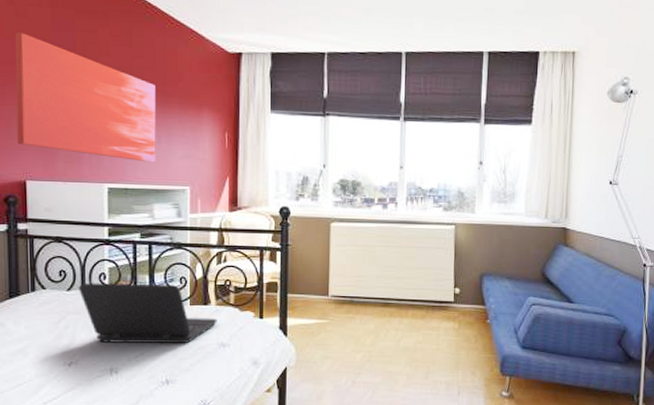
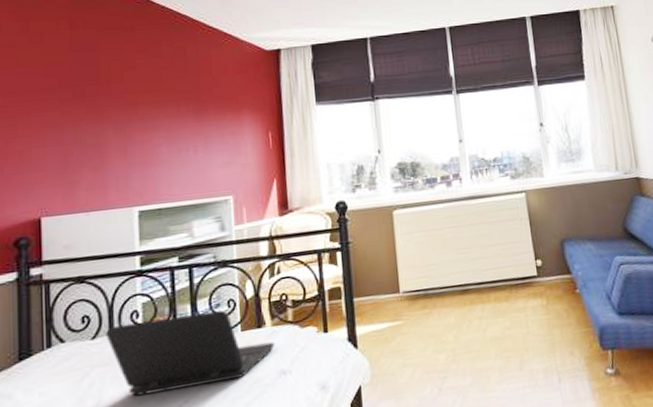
wall art: present [15,32,156,163] -> none [29,59,193,179]

